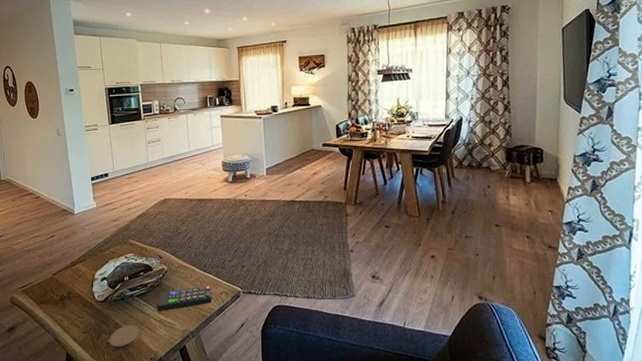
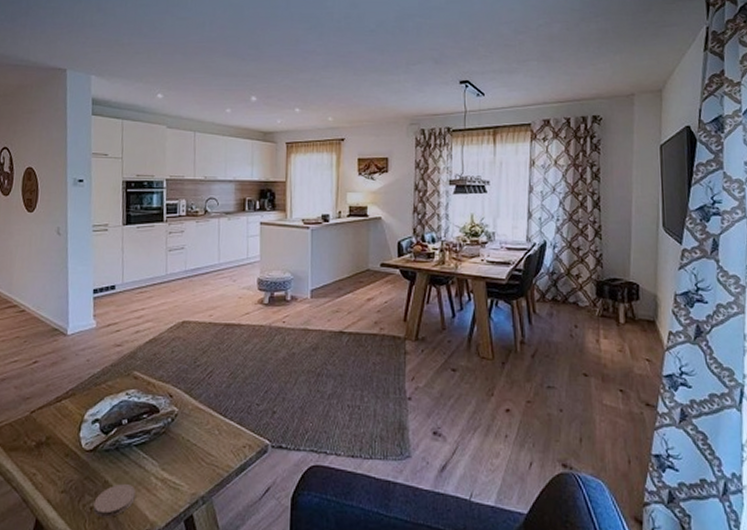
remote control: present [157,285,212,311] -> none [160,435,233,467]

